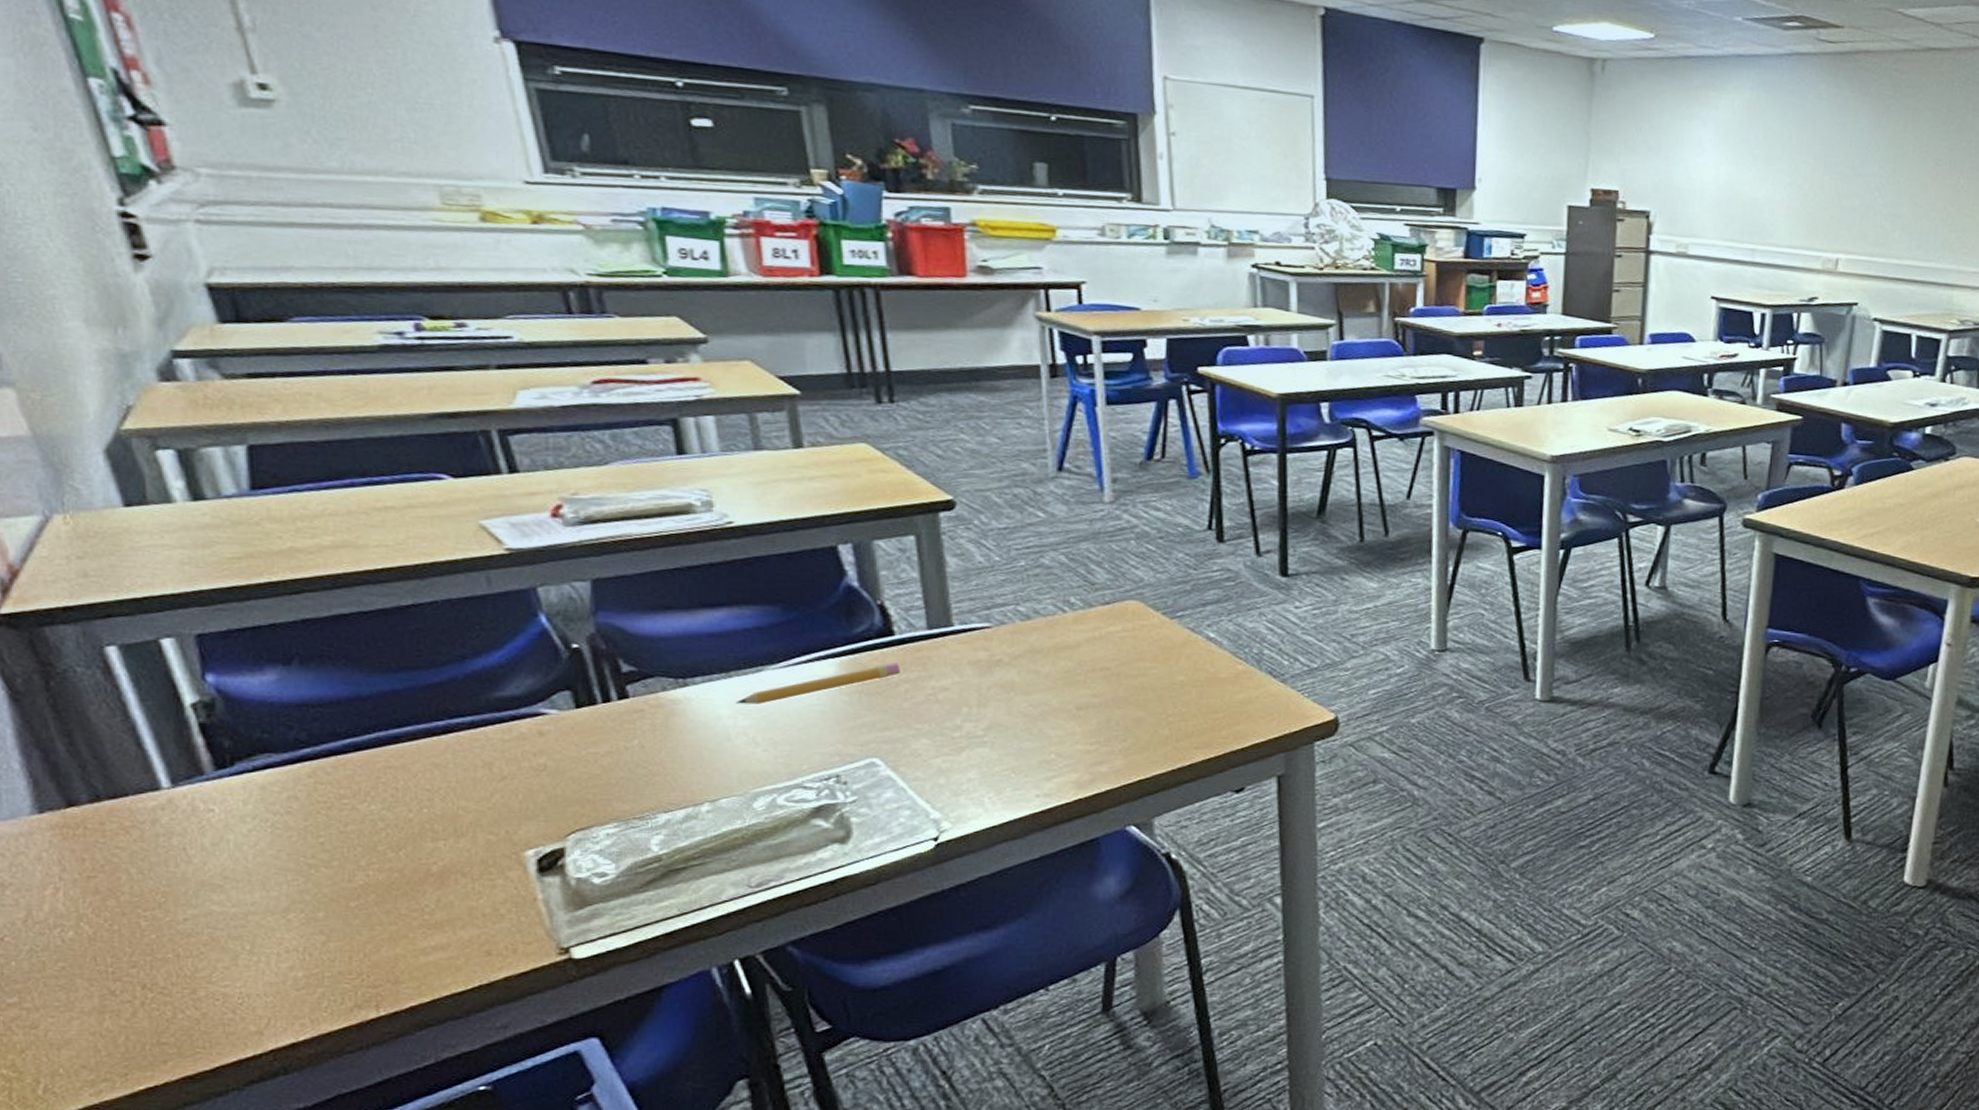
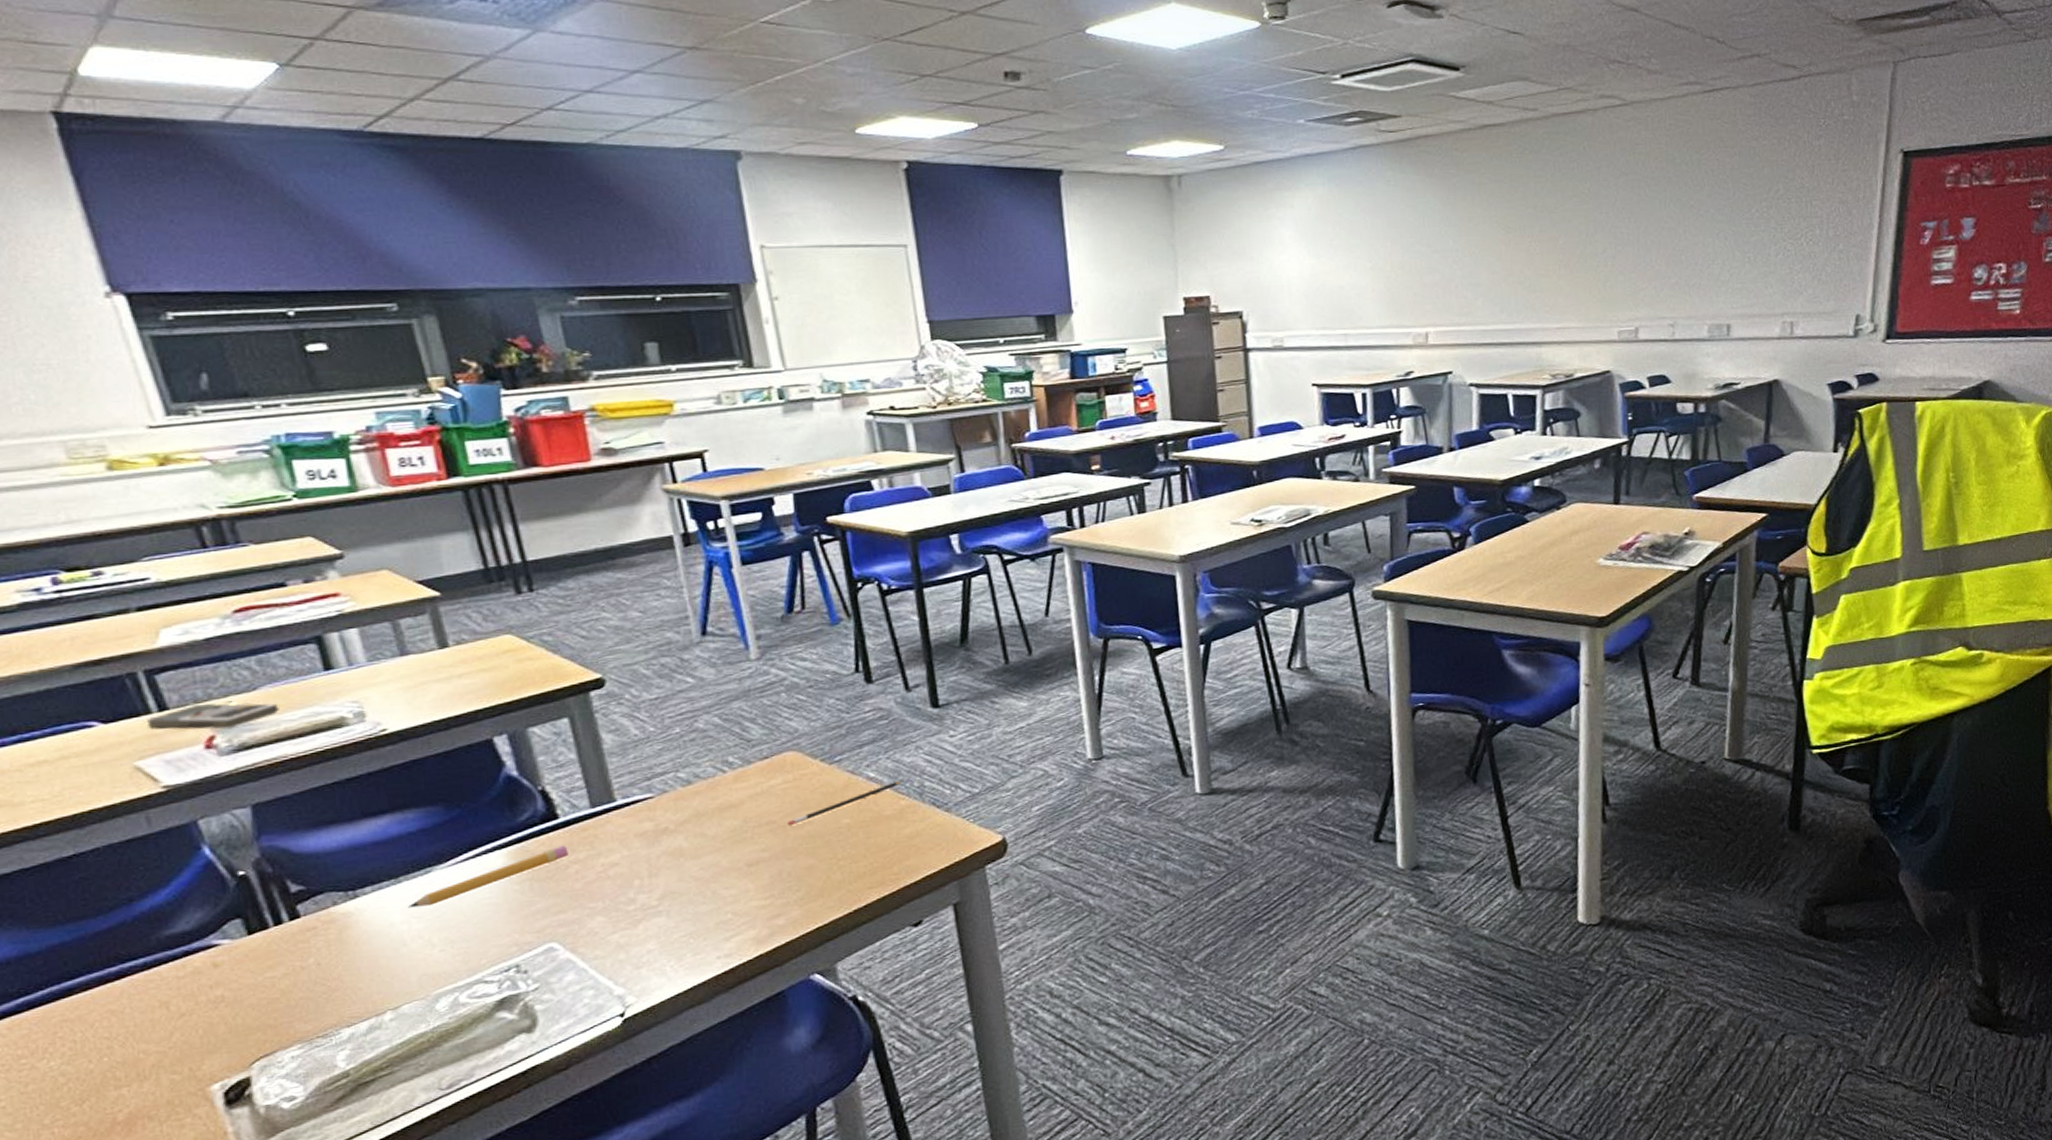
calculator: none [497,470,628,501] -> present [147,703,279,730]
pencil: none [1122,645,1242,675] -> present [787,781,903,826]

